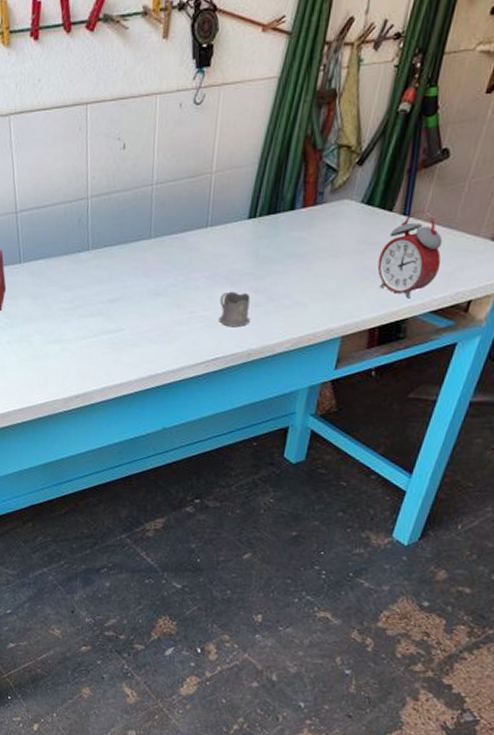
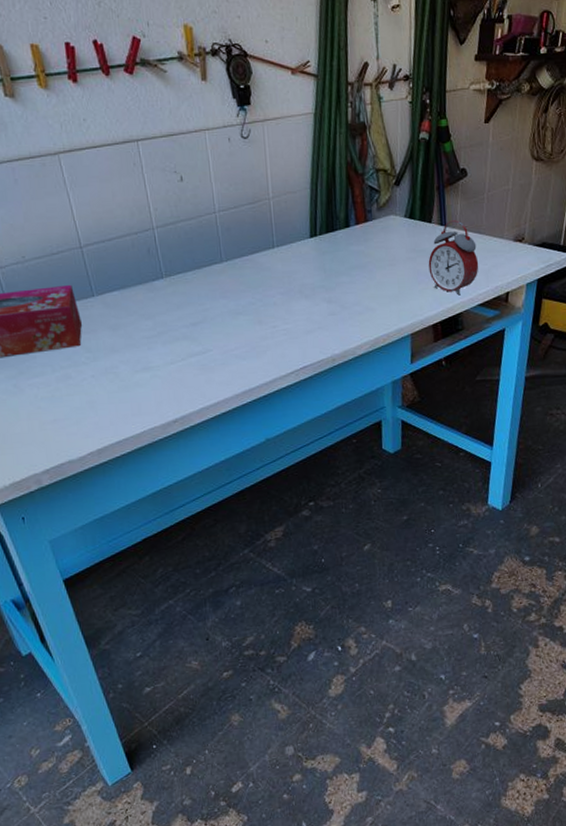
tea glass holder: present [219,291,251,328] -> none [298,304,329,337]

